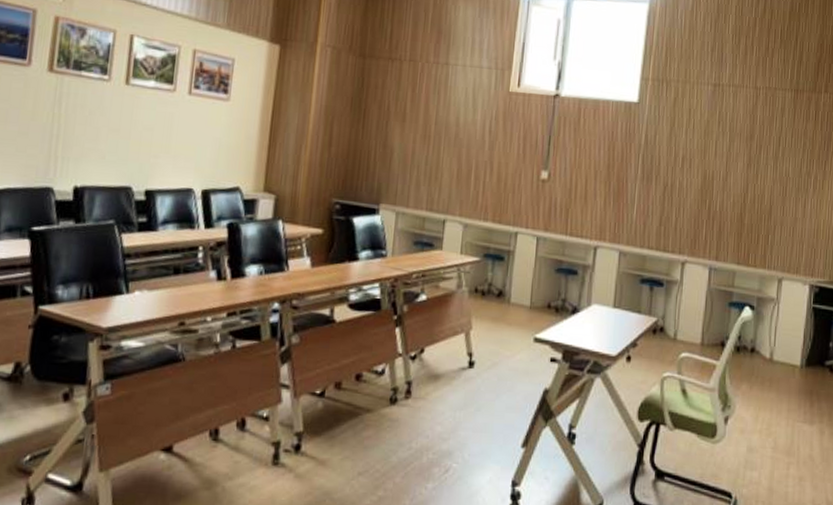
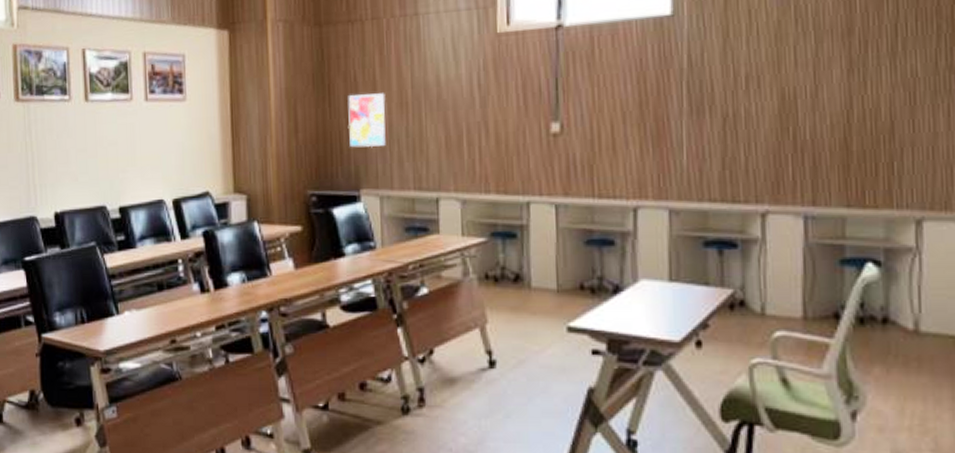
wall art: none [376,122,413,170] -> present [347,93,386,148]

